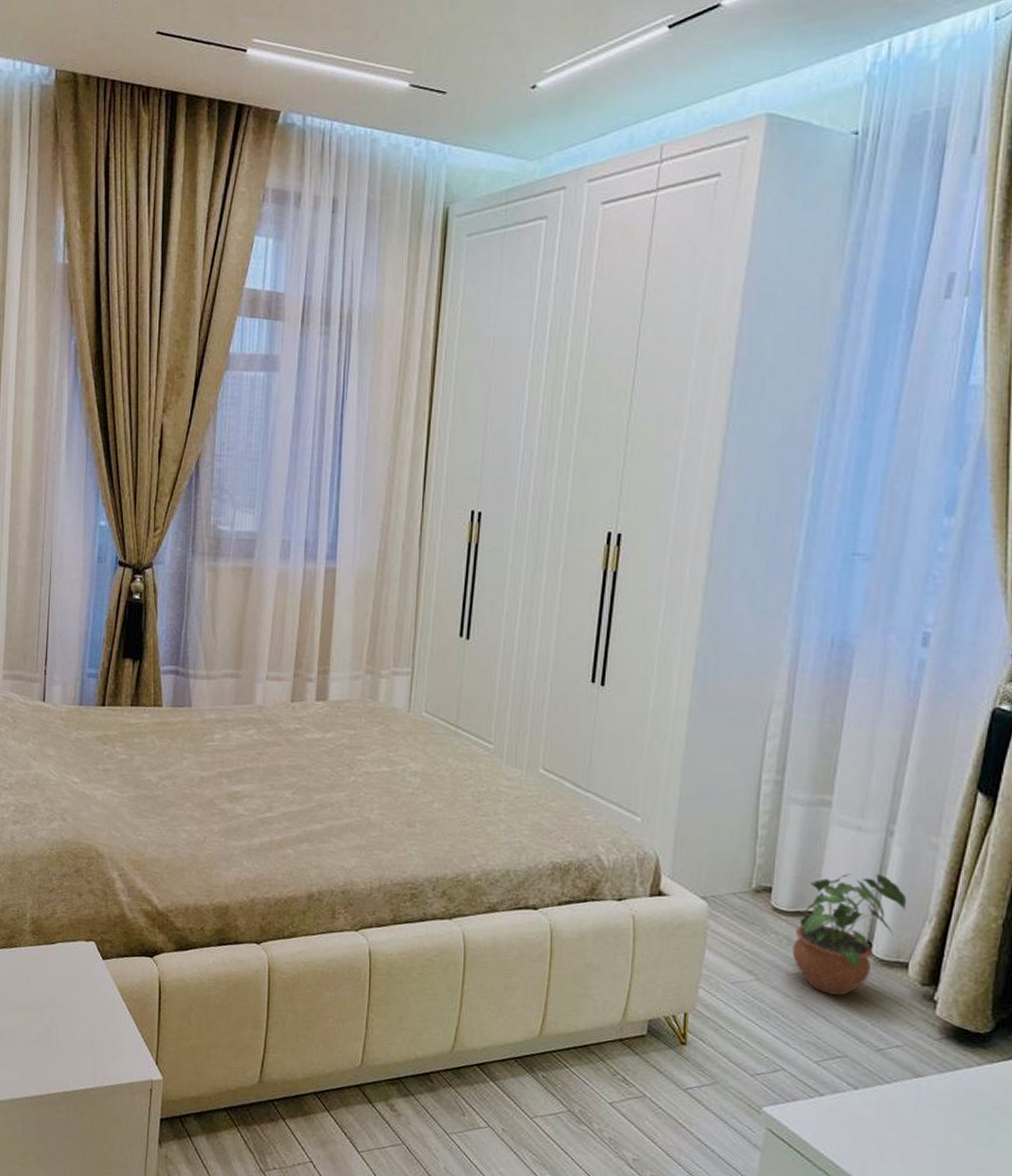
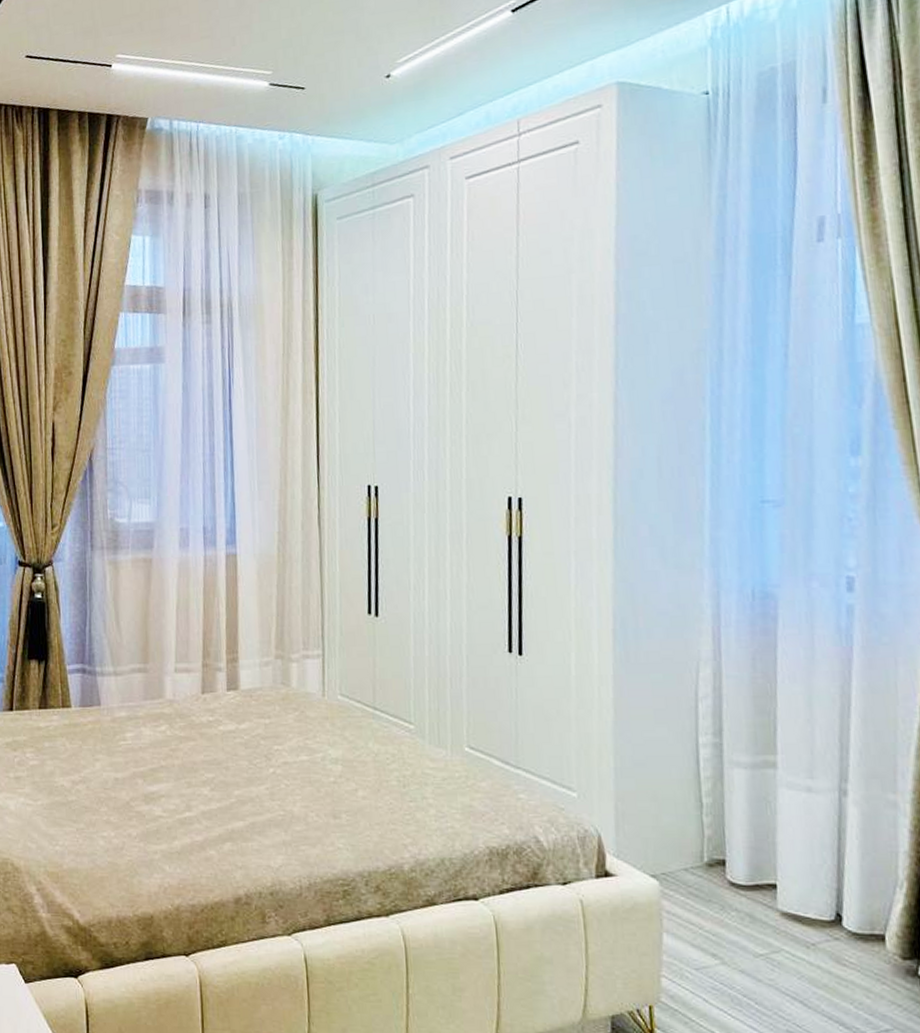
potted plant: present [792,873,907,996] -> none [756,838,873,976]

